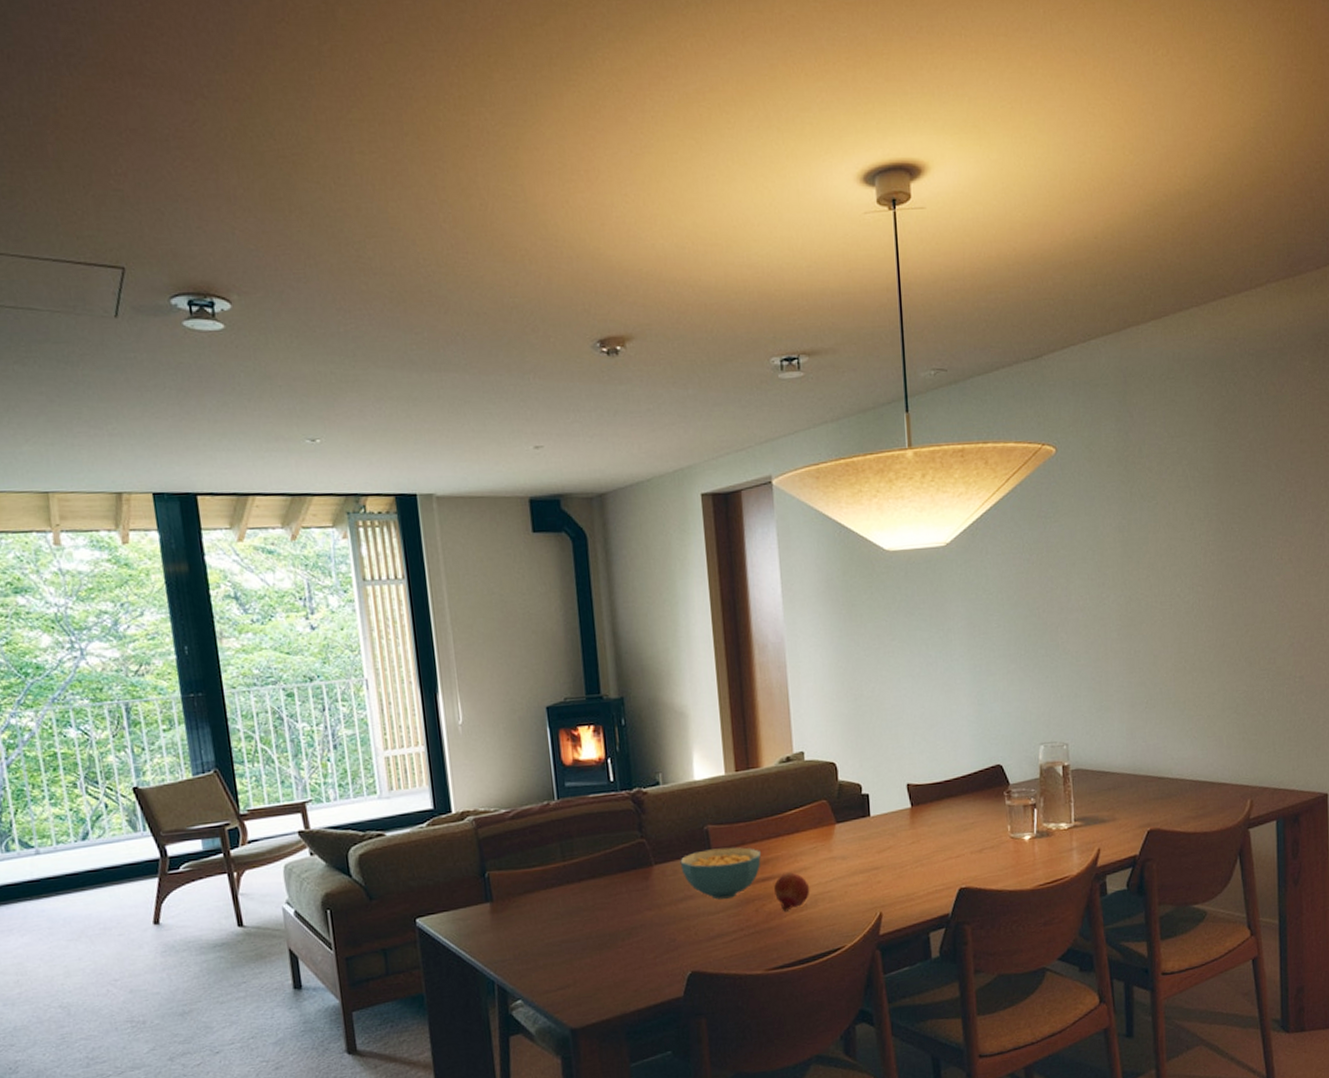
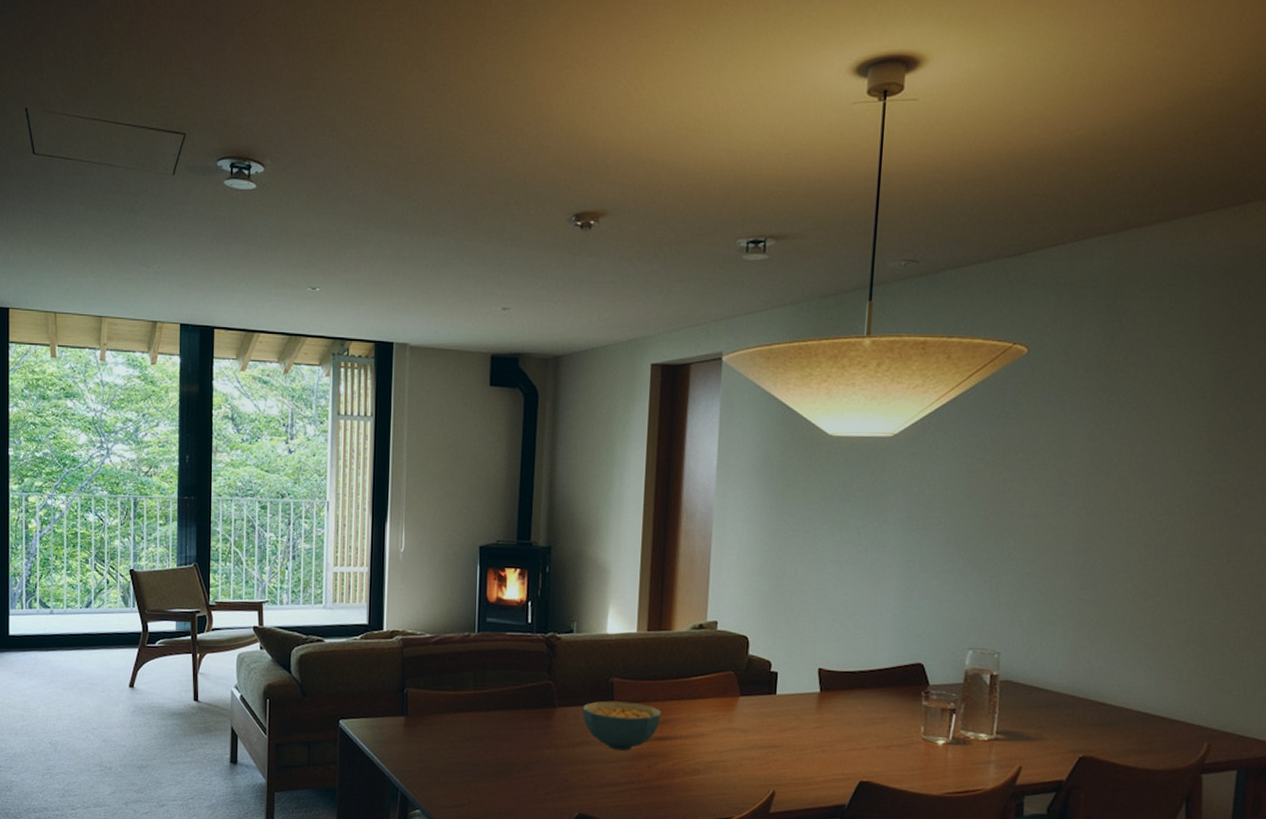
fruit: present [774,872,810,911] -> none [669,736,705,773]

